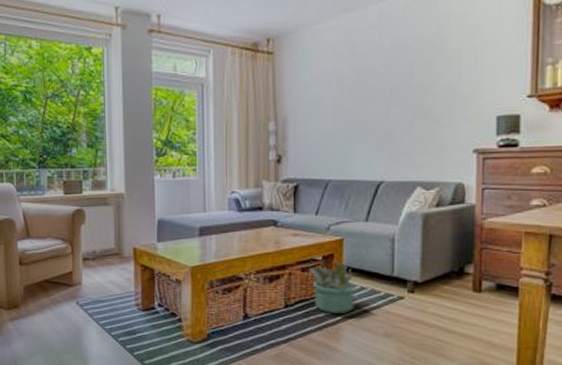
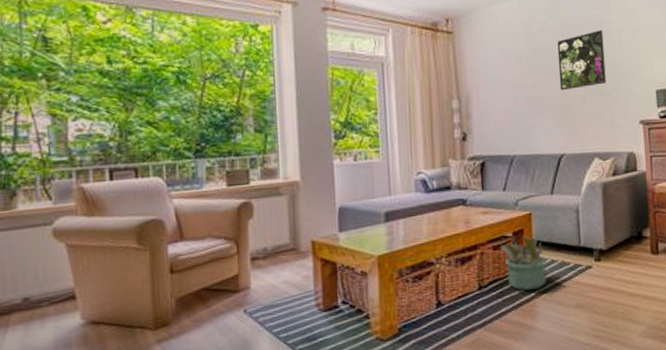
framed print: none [384,49,439,115] -> present [557,30,606,91]

